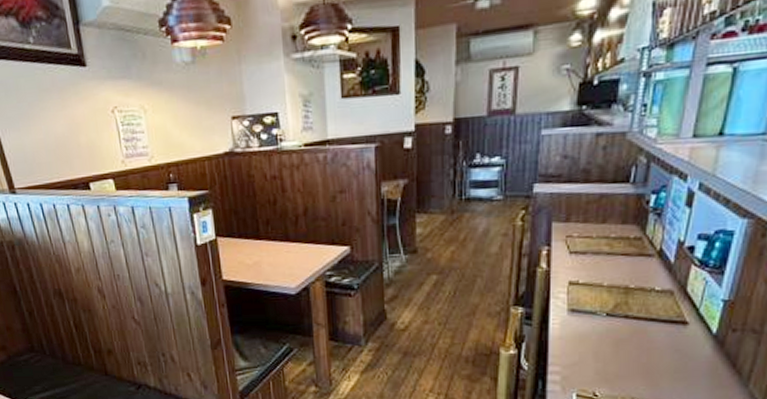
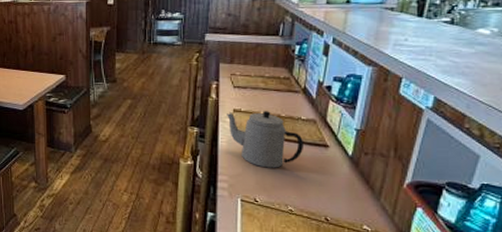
teapot: none [560,282,658,354] -> present [227,111,305,168]

